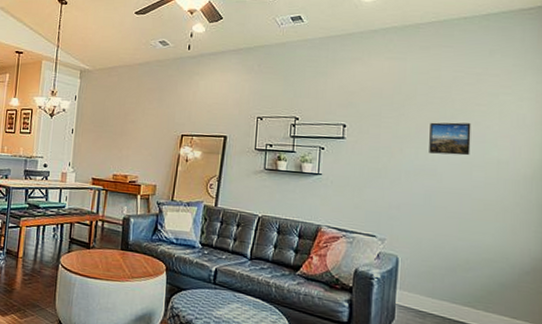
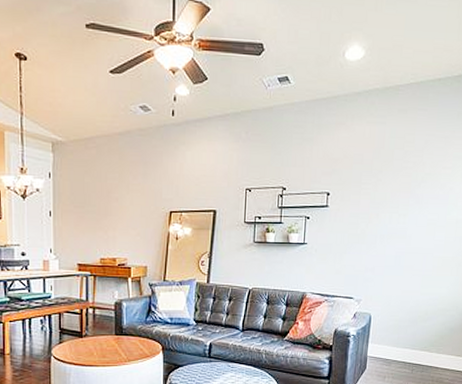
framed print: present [429,122,471,156] -> none [401,186,438,218]

